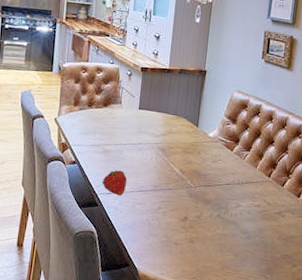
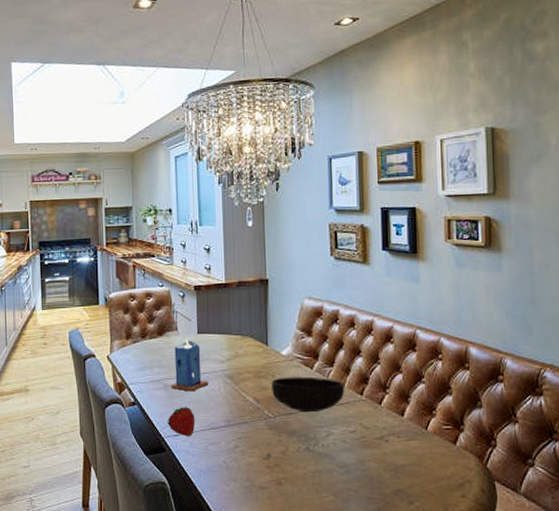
candle: none [109,112,143,158] -> present [171,339,209,392]
bowl: none [196,155,257,187] -> present [271,376,345,413]

